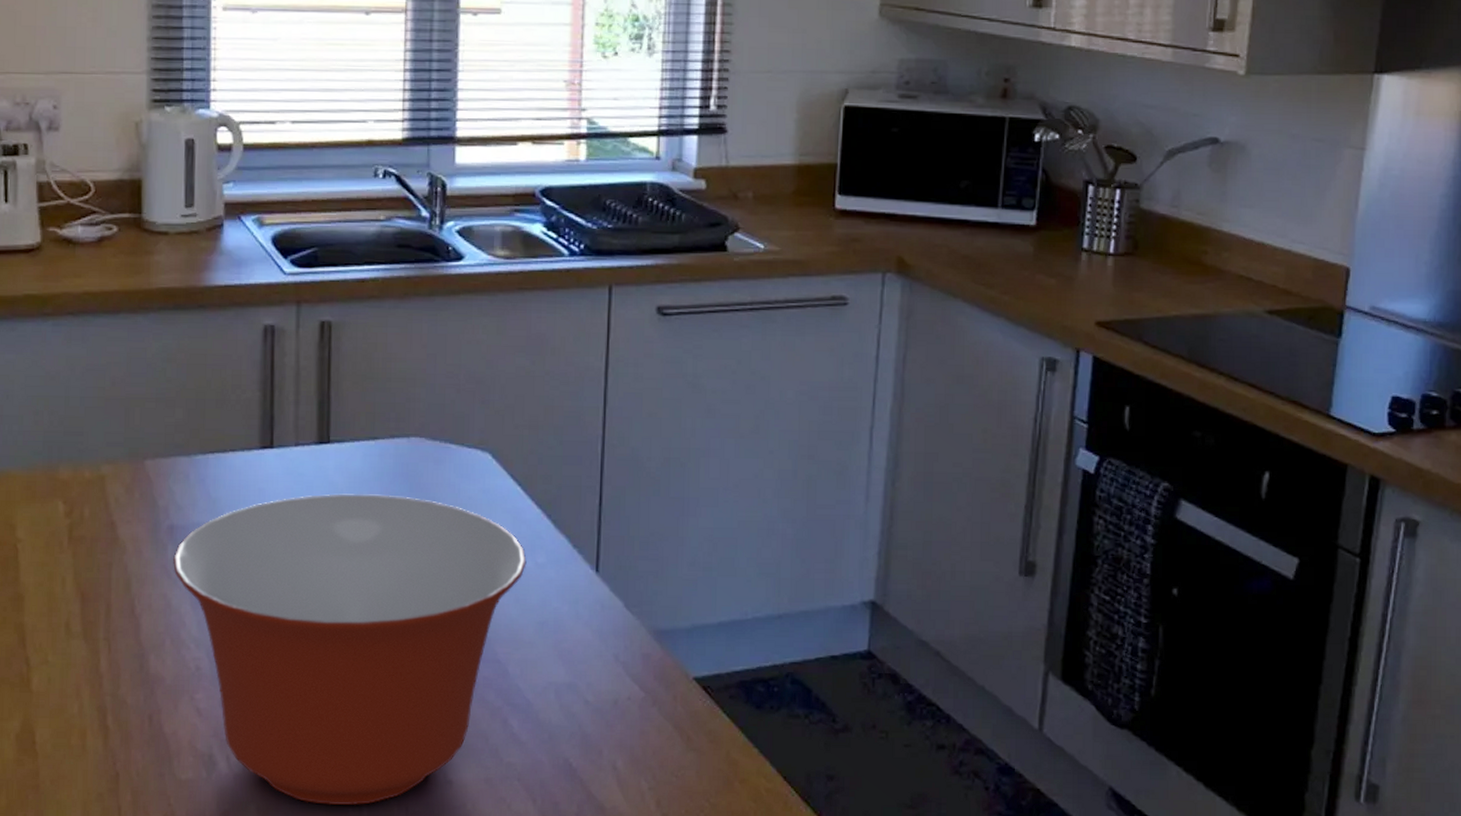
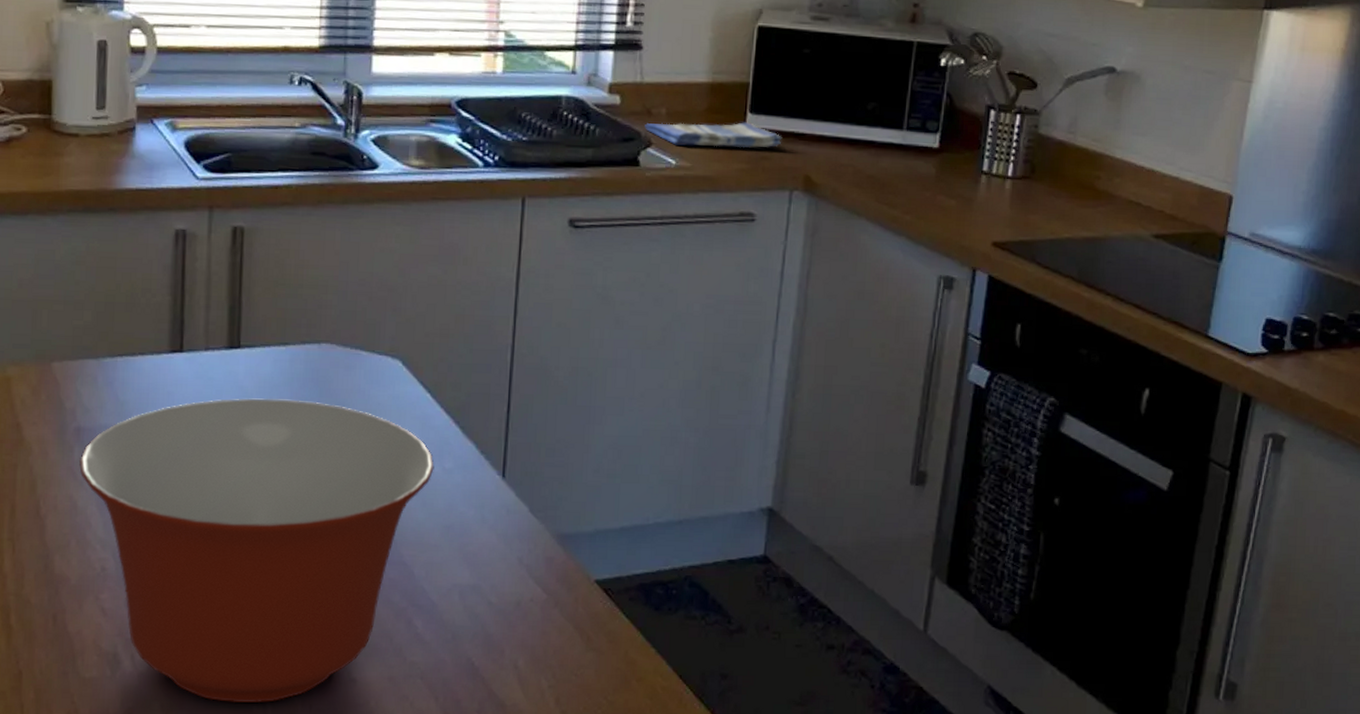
dish towel: none [731,203,873,231] -> present [645,121,782,148]

